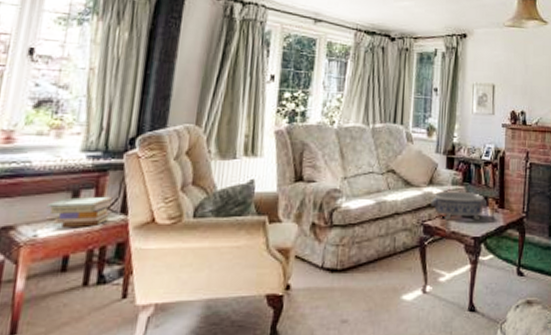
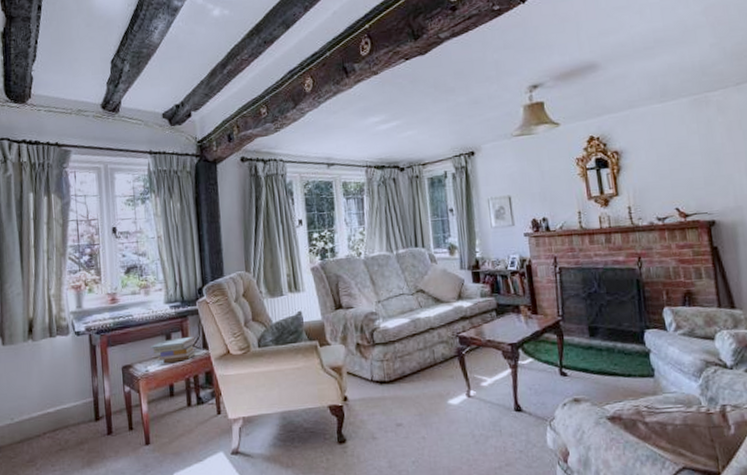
decorative bowl: present [431,191,488,221] -> none [462,302,520,331]

